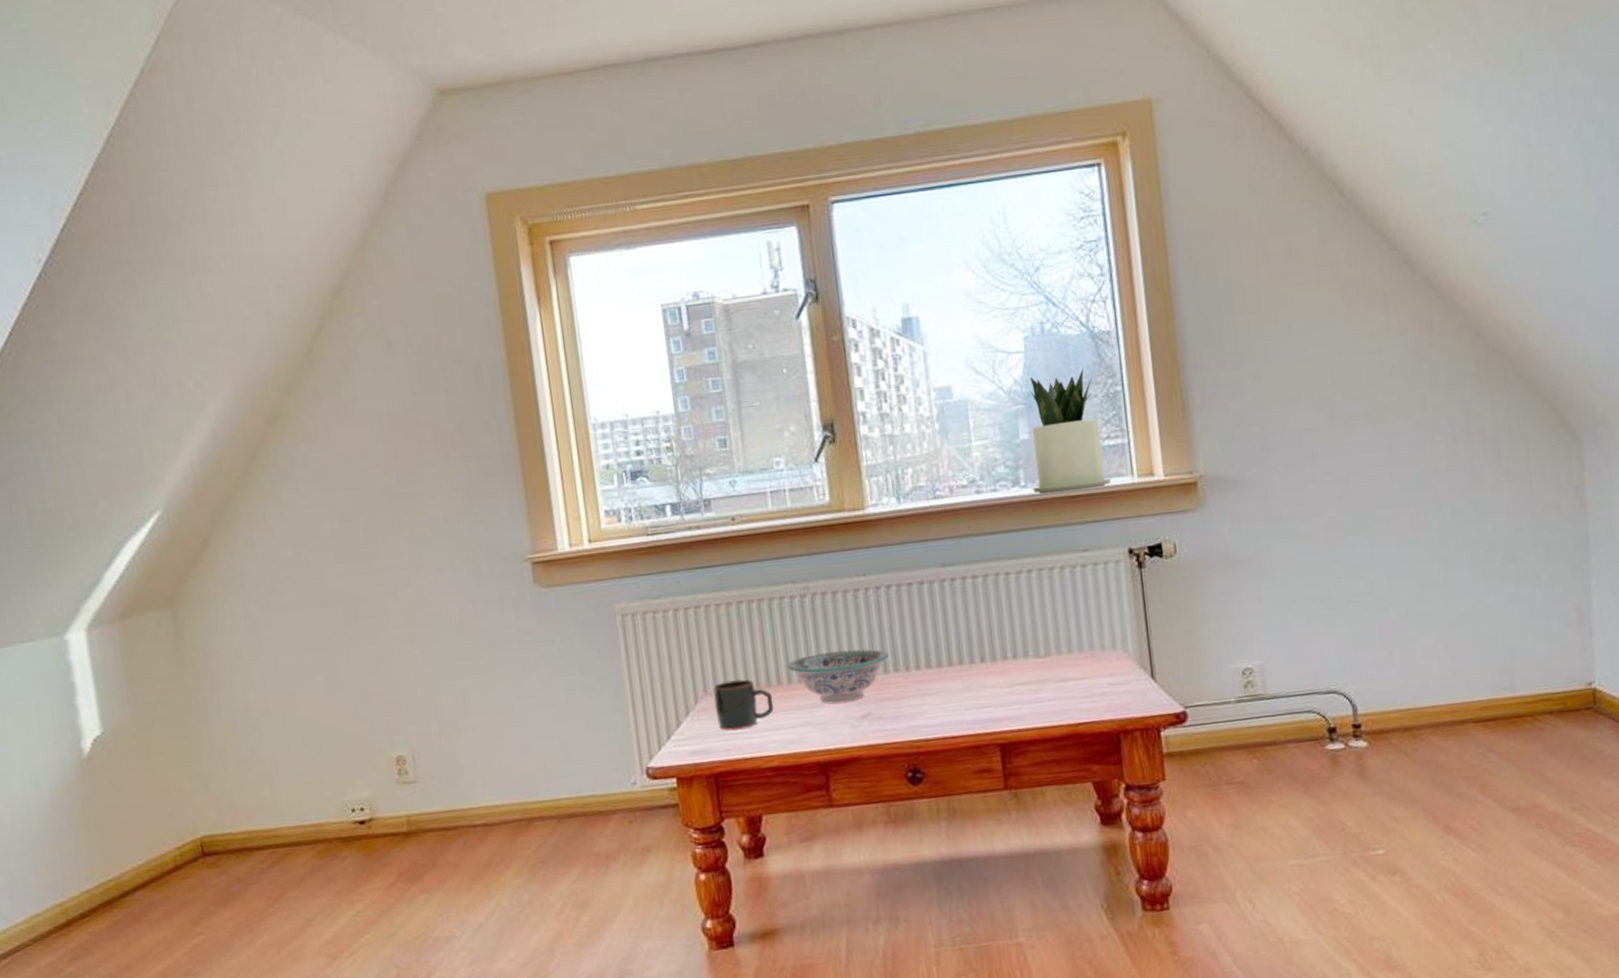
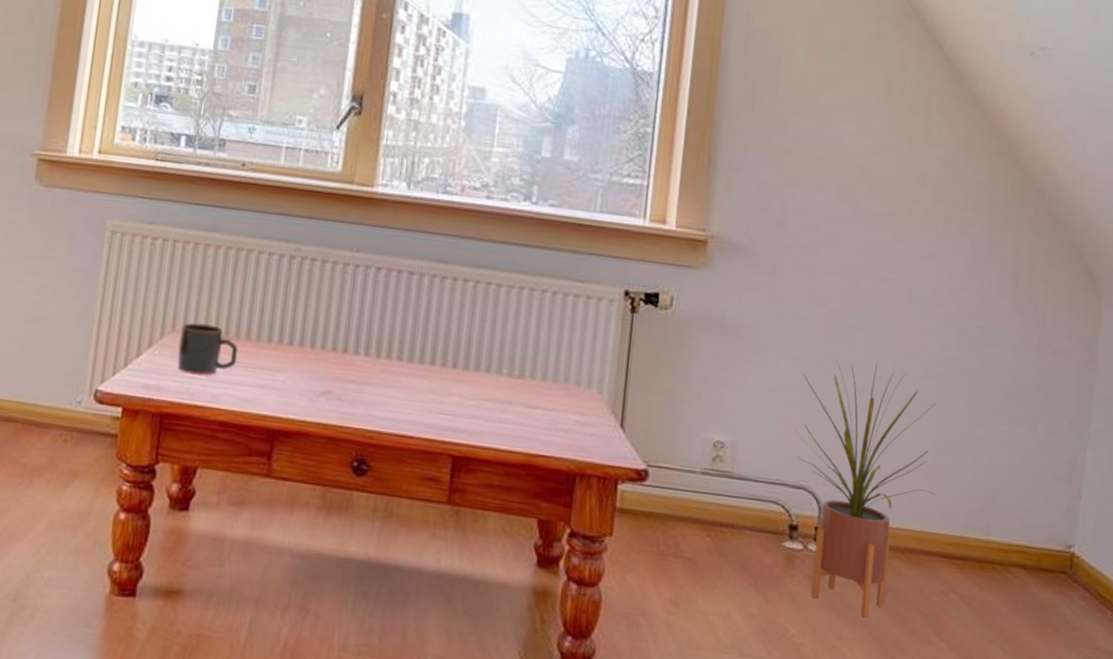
decorative bowl: present [787,649,890,703] -> none [259,317,364,374]
planter: present [1029,368,1112,494] -> none [542,99,627,223]
house plant: none [1312,559,1459,796] -> present [796,359,937,618]

